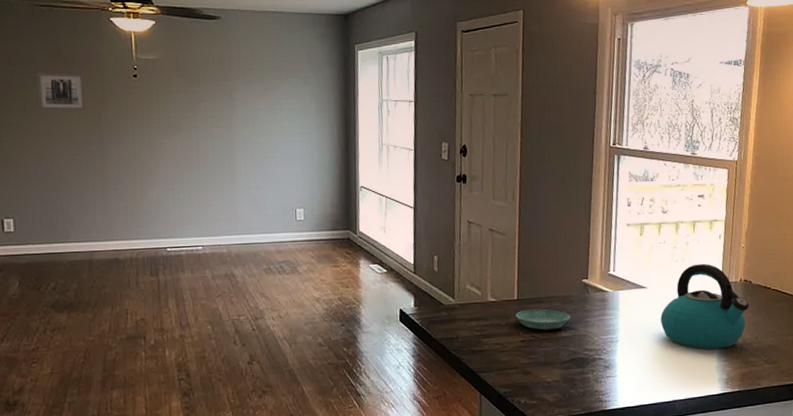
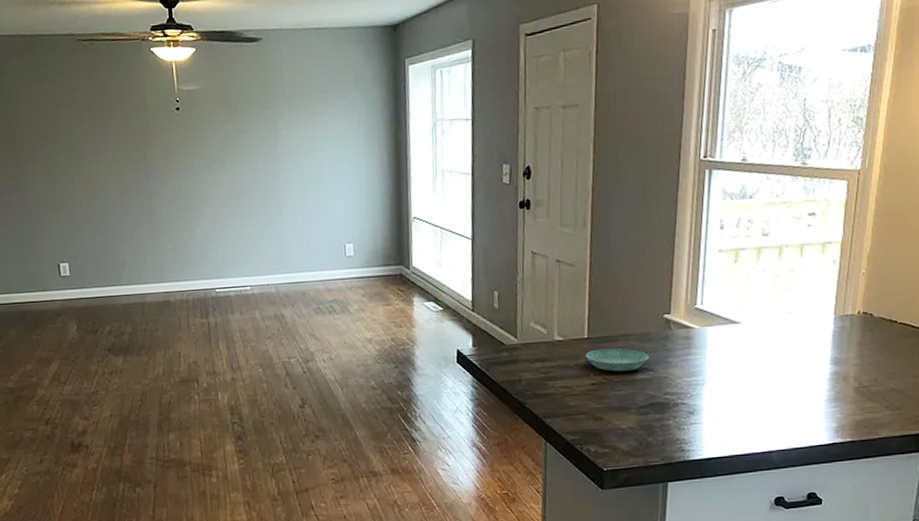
wall art: present [36,72,87,112] -> none [82,109,132,151]
kettle: present [660,263,749,349] -> none [757,293,869,393]

